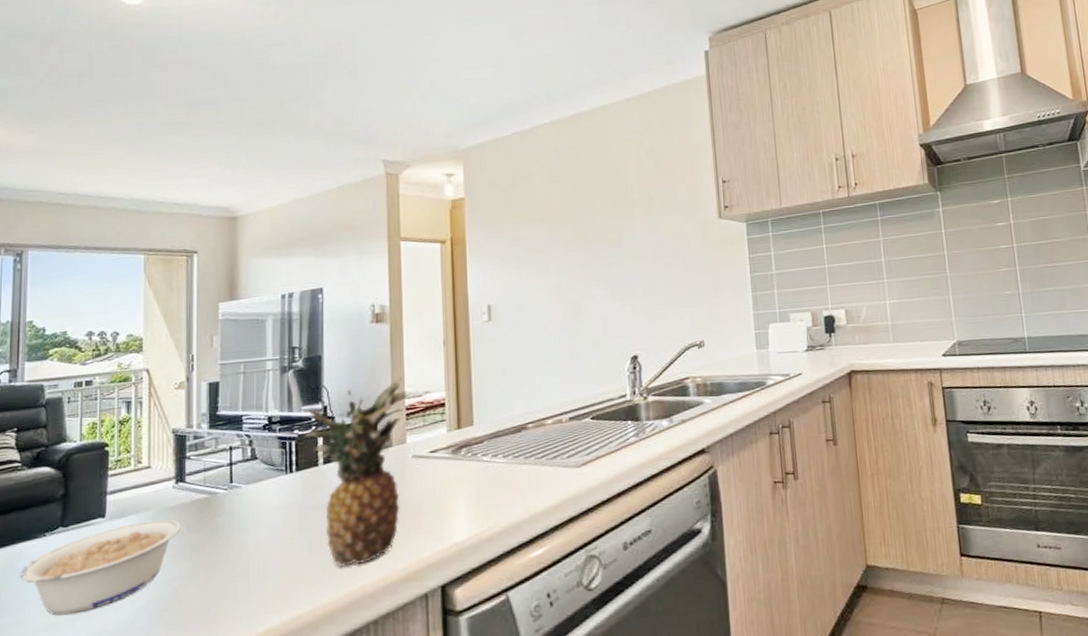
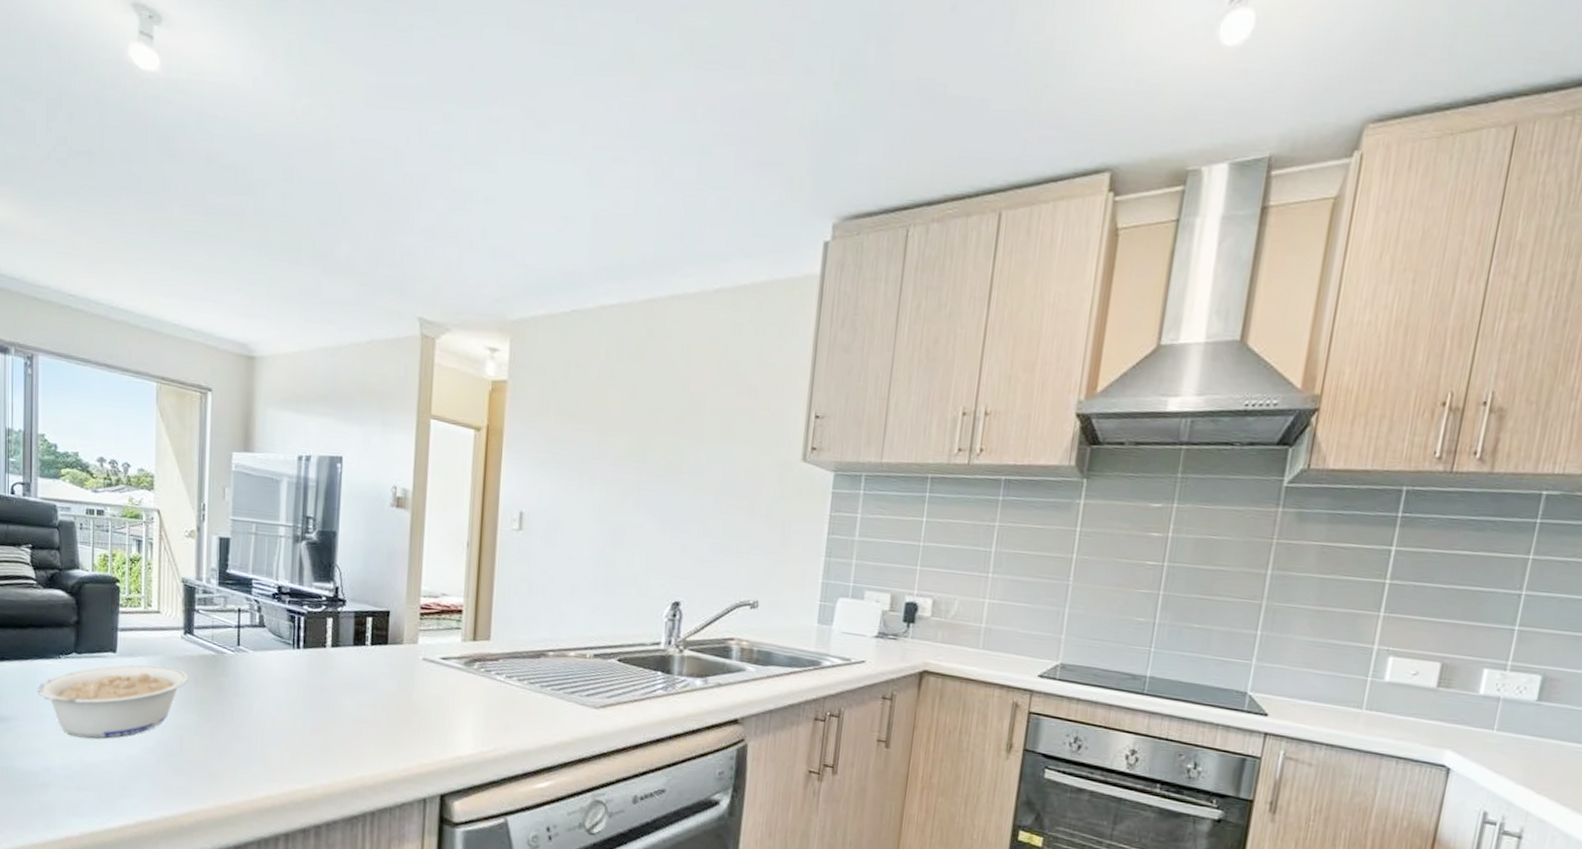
fruit: present [305,376,411,568] -> none [314,572,428,755]

